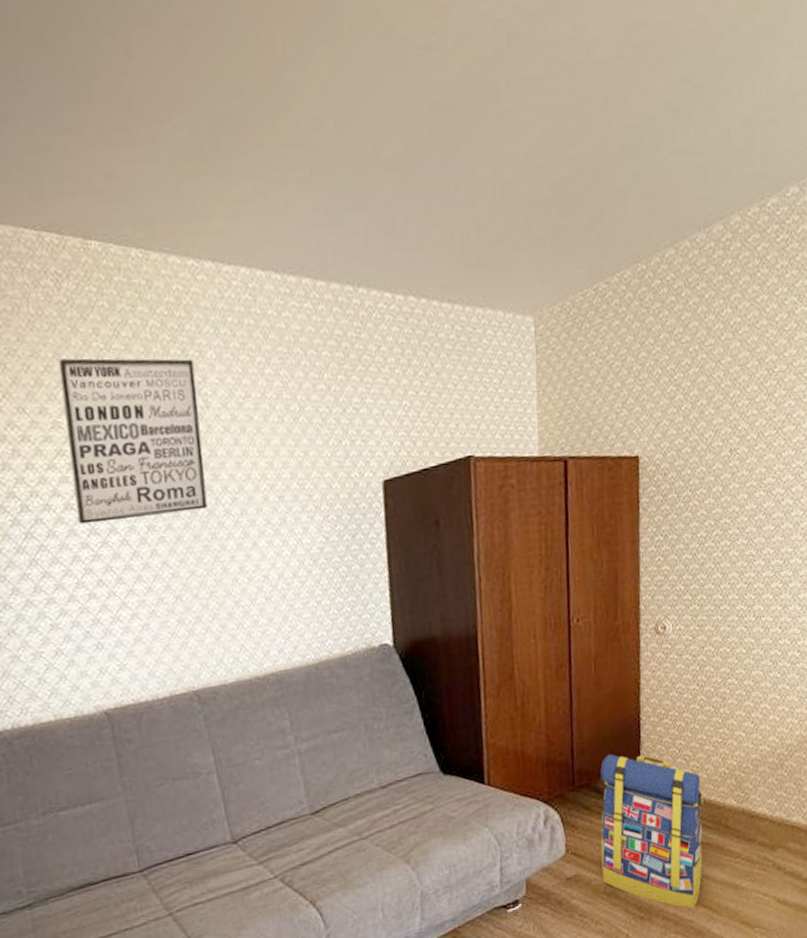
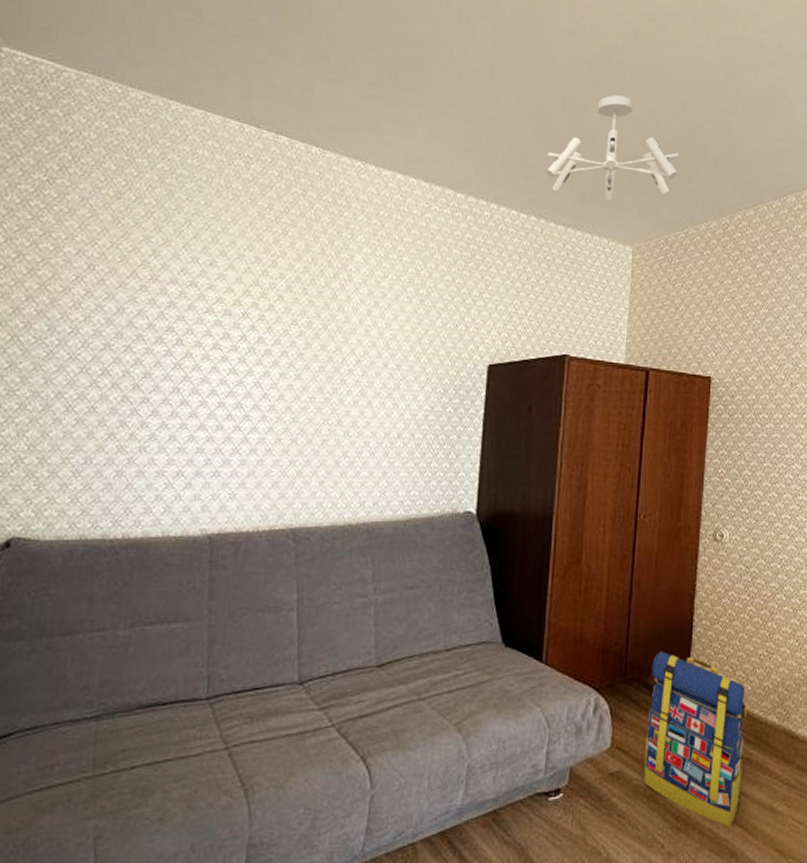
wall art: present [58,358,208,525] -> none [221,223,345,366]
ceiling light fixture: none [418,124,579,263] -> present [546,95,680,201]

